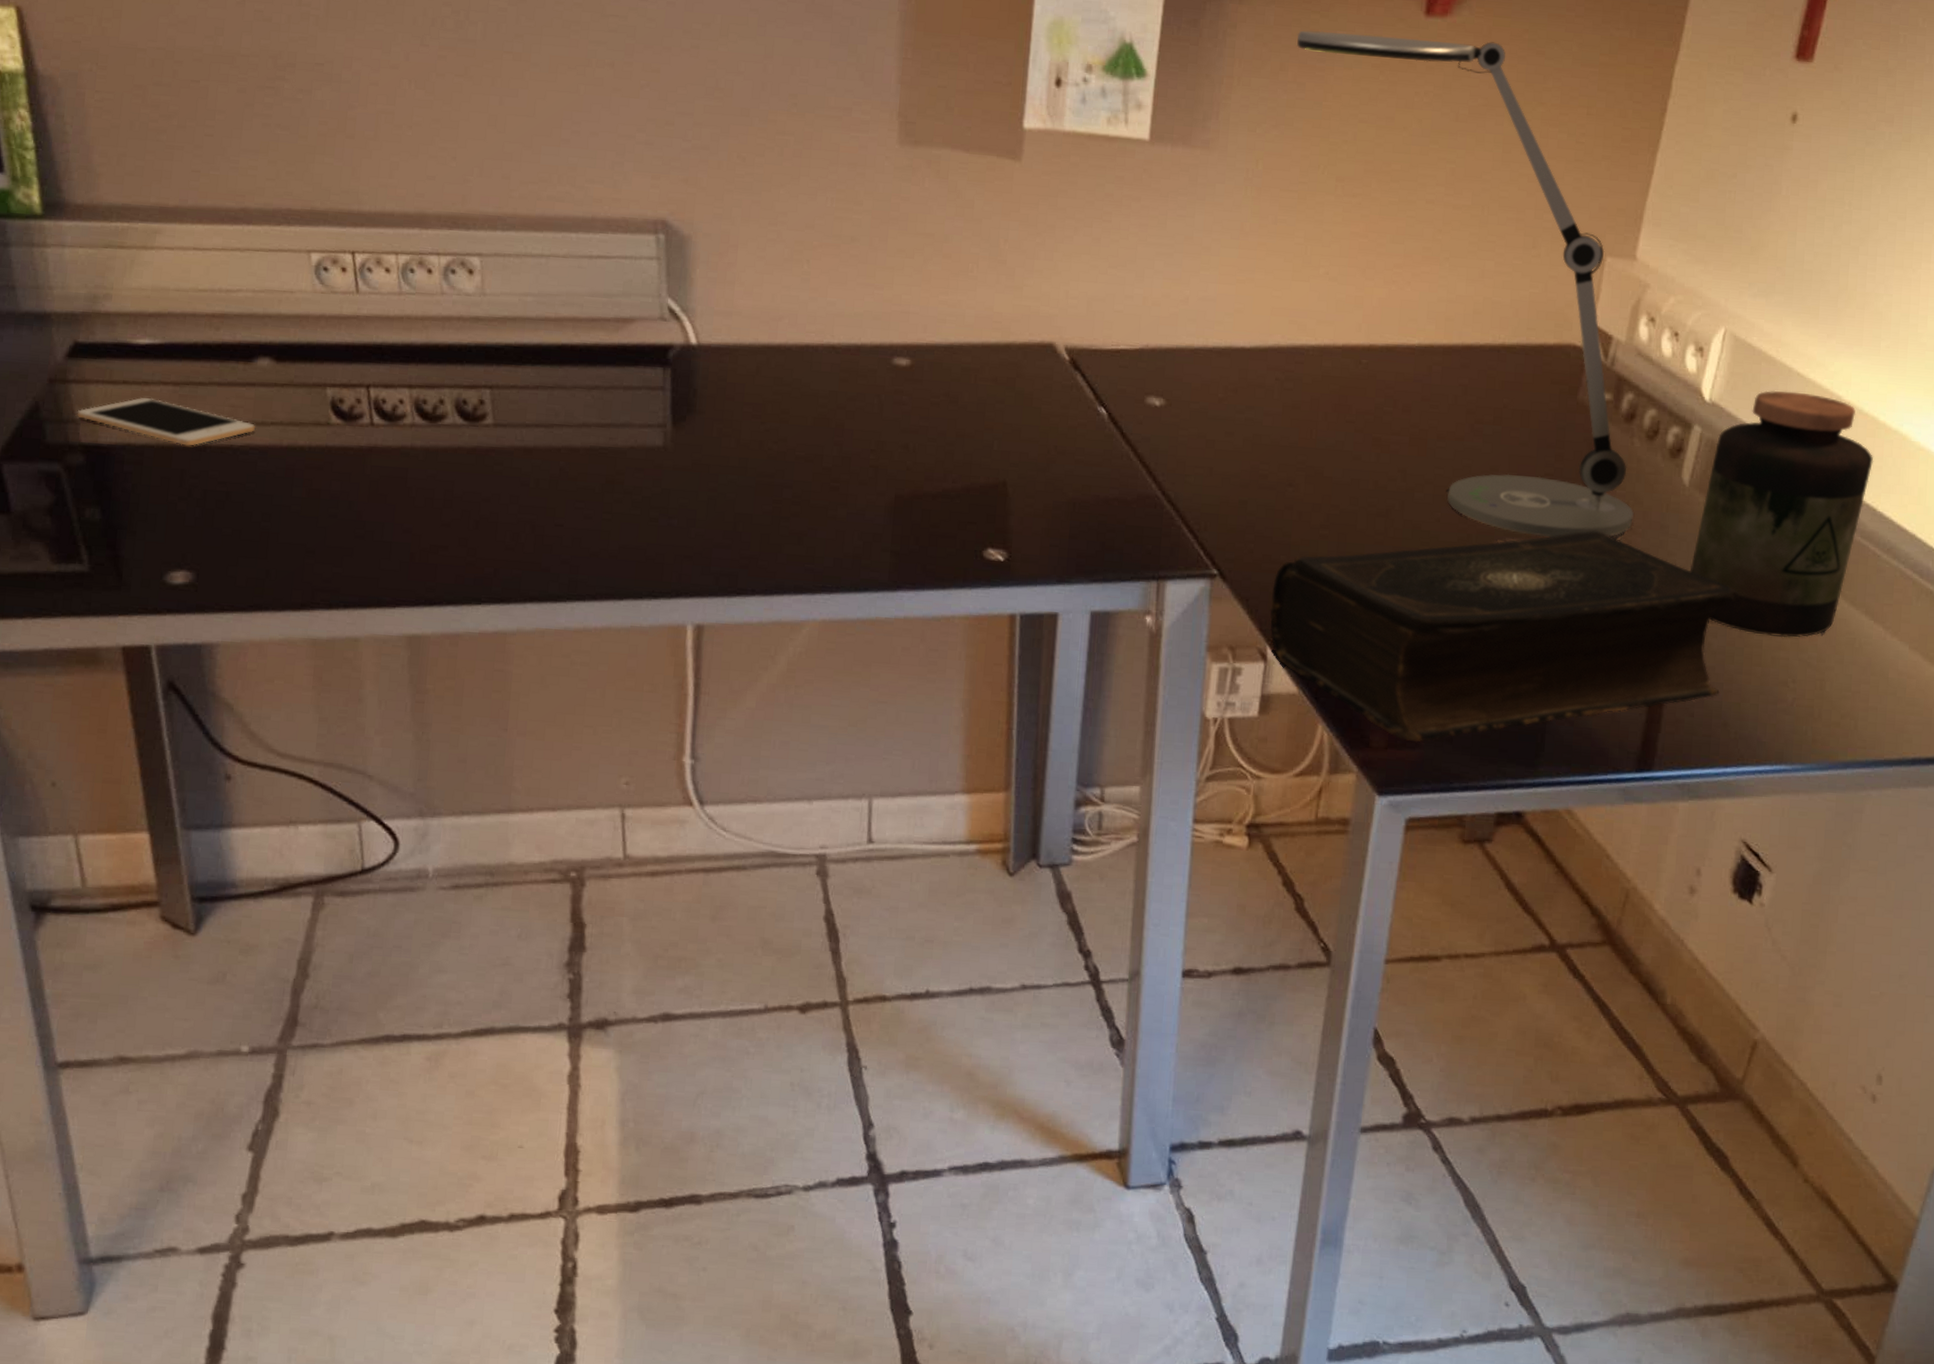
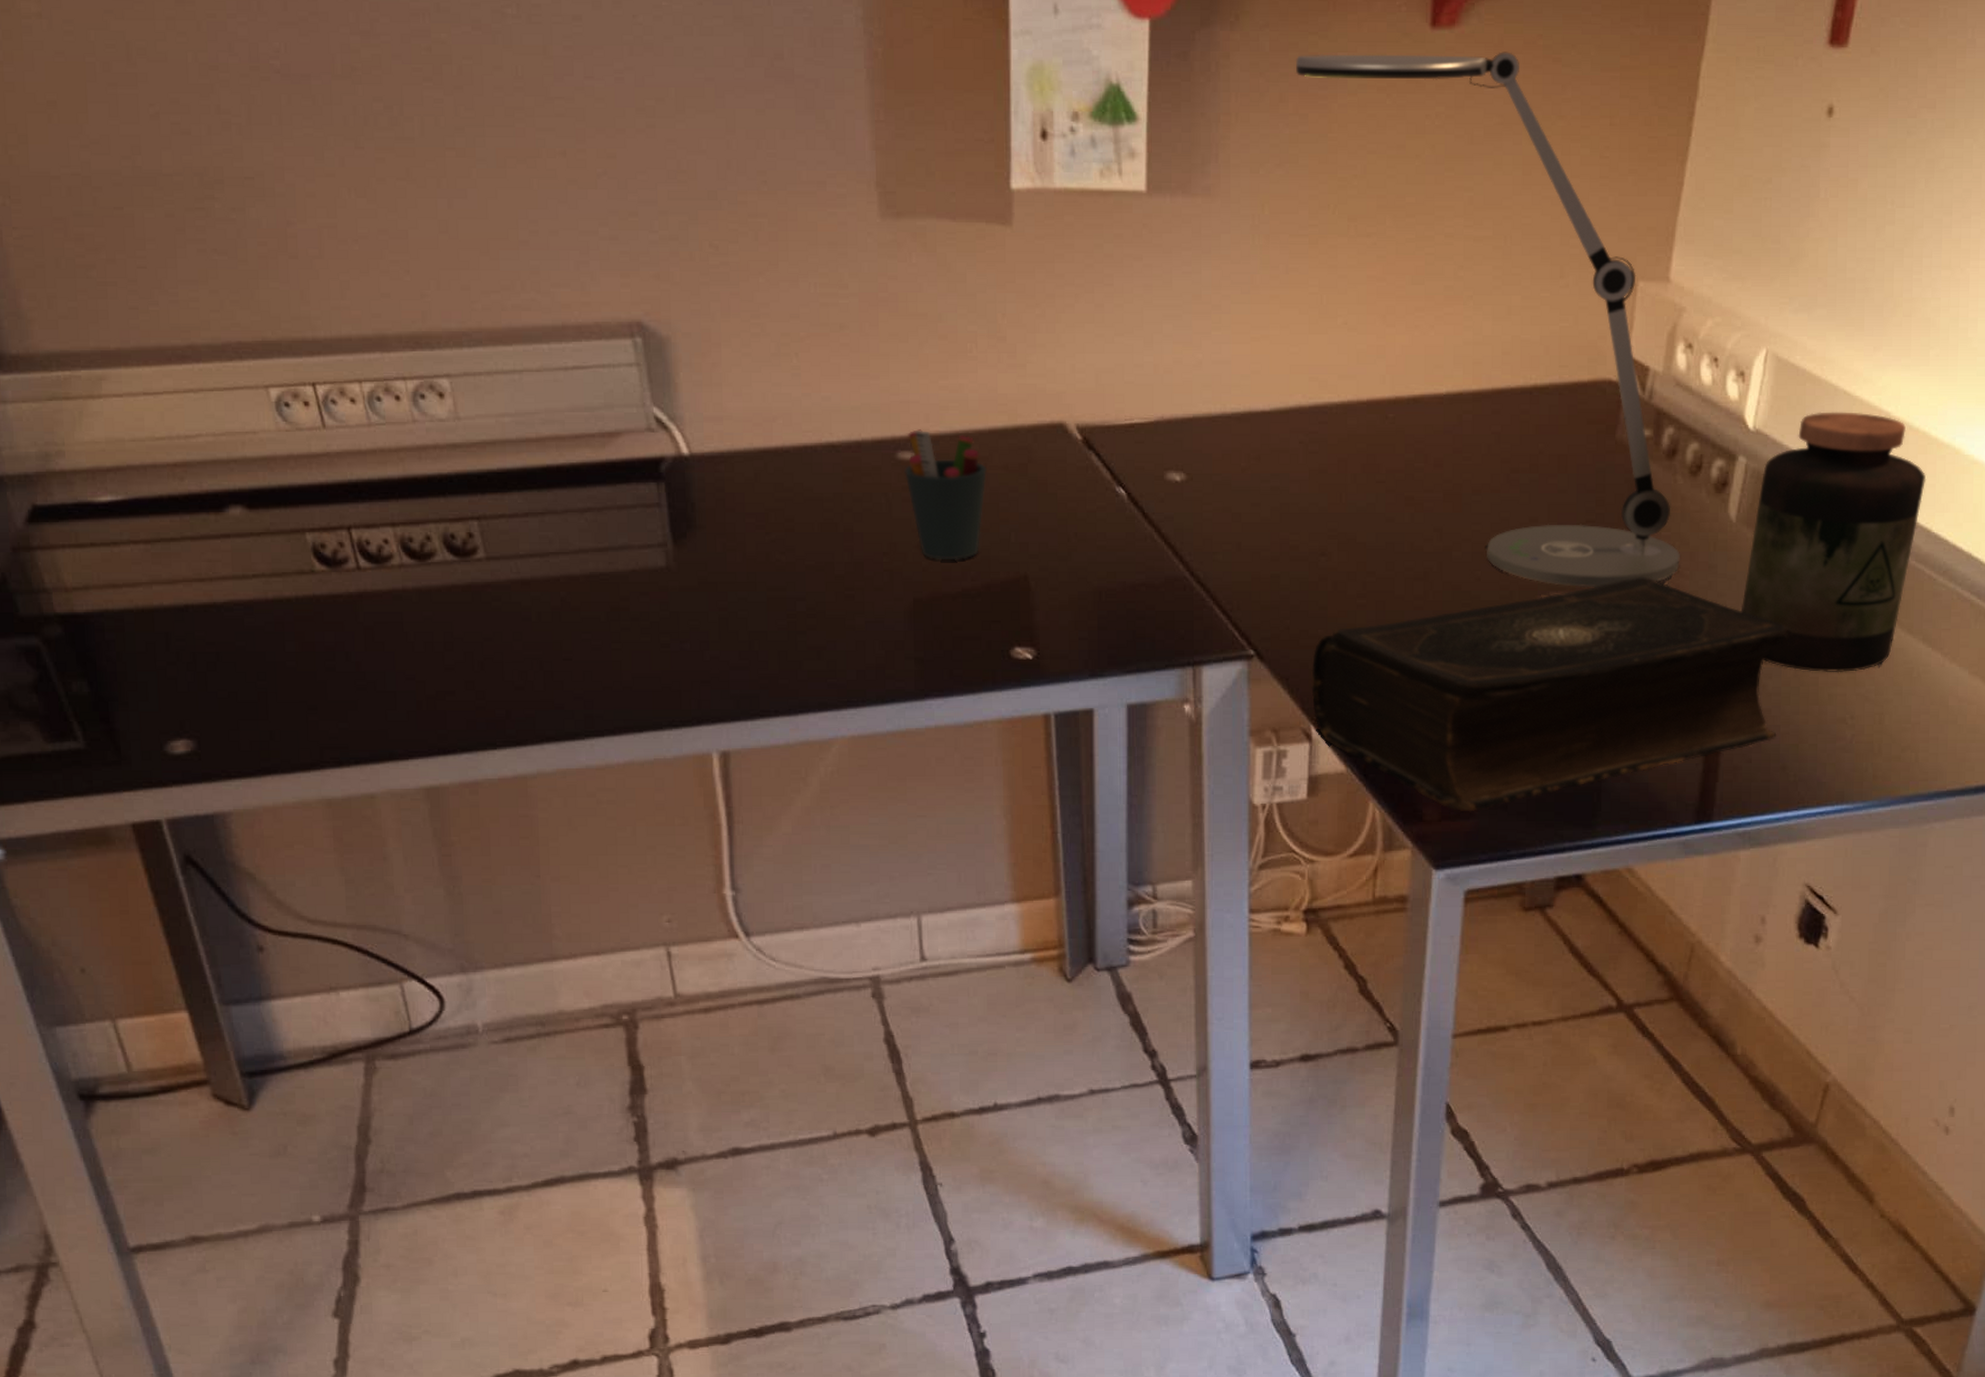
cell phone: present [77,397,255,446] -> none [47,558,236,607]
pen holder: none [898,338,978,463] -> present [904,429,988,561]

